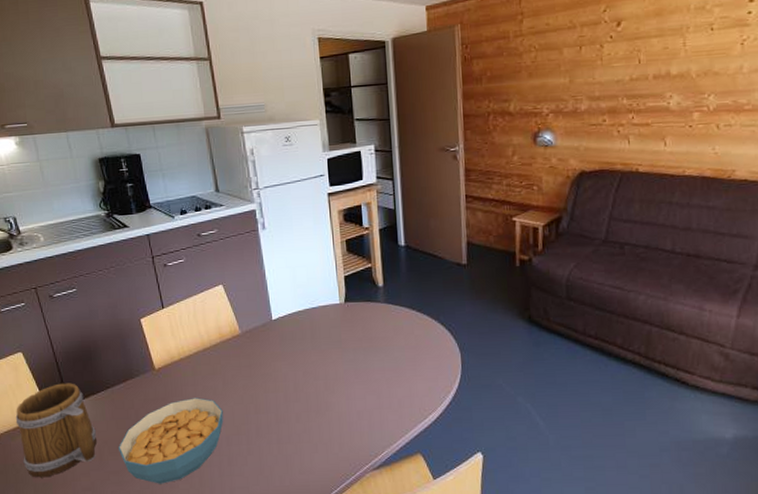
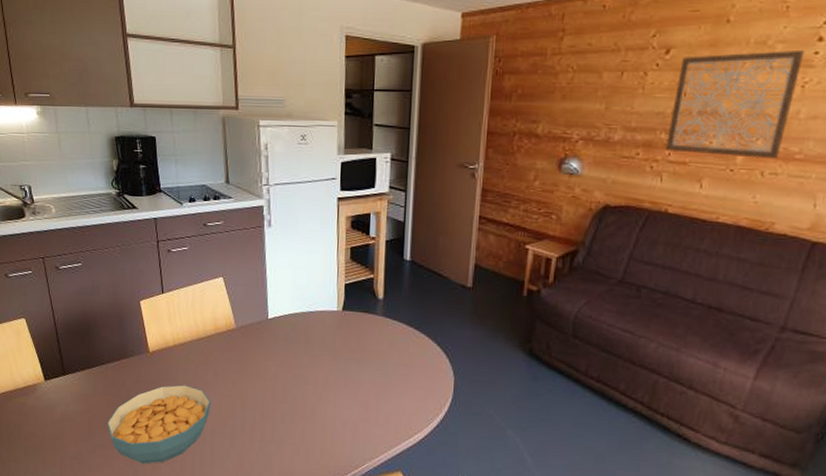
mug: present [15,383,97,478] -> none [13,353,87,442]
wall art: none [628,10,739,115] -> present [665,49,805,159]

